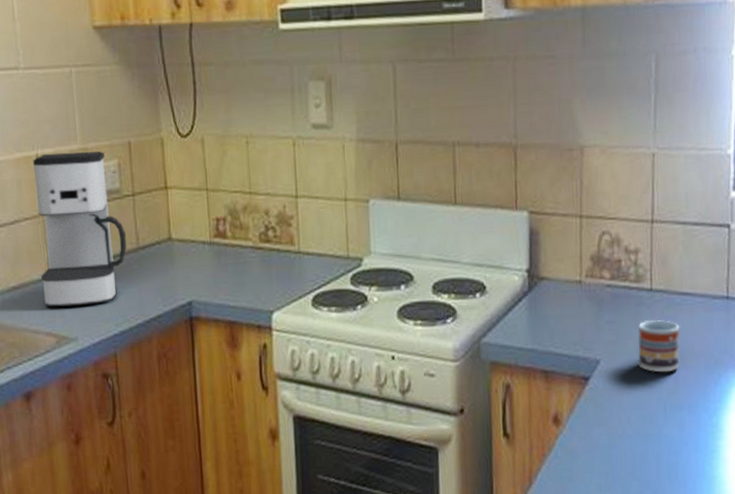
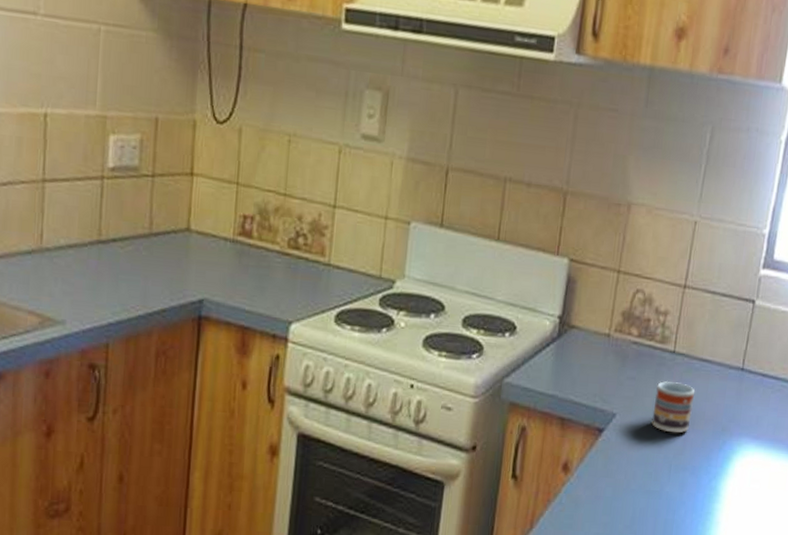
coffee maker: present [32,151,127,307] -> none [30,113,139,288]

